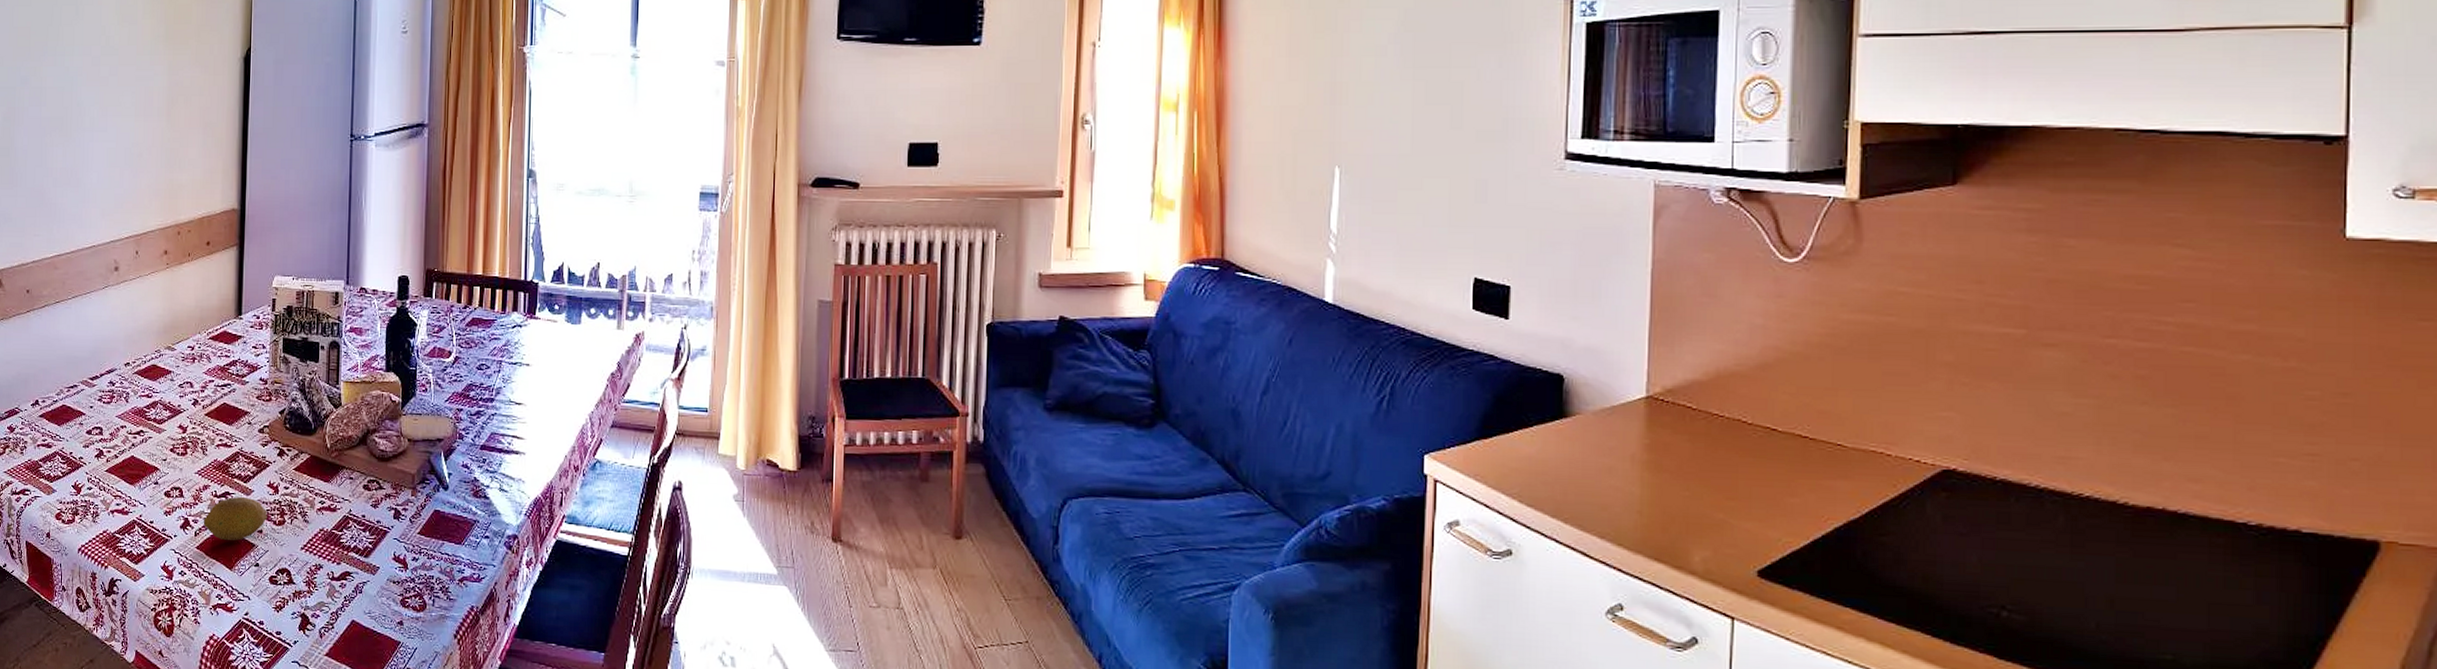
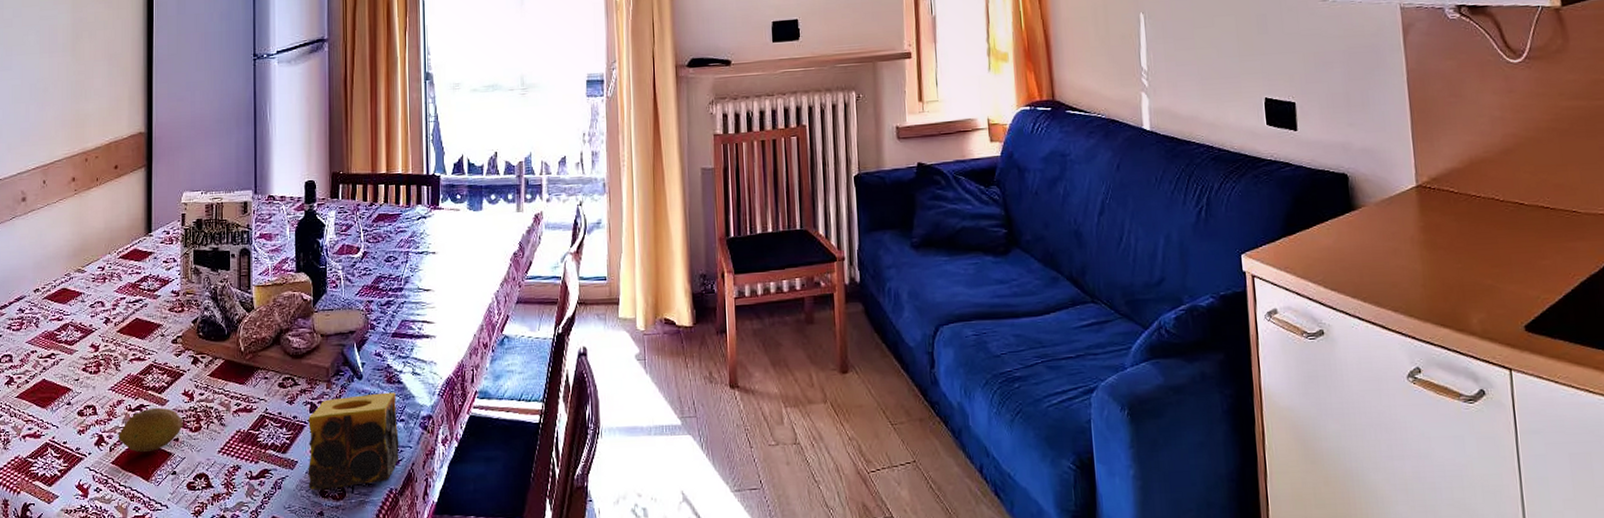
candle: none [389,506,483,600] -> present [308,392,399,490]

